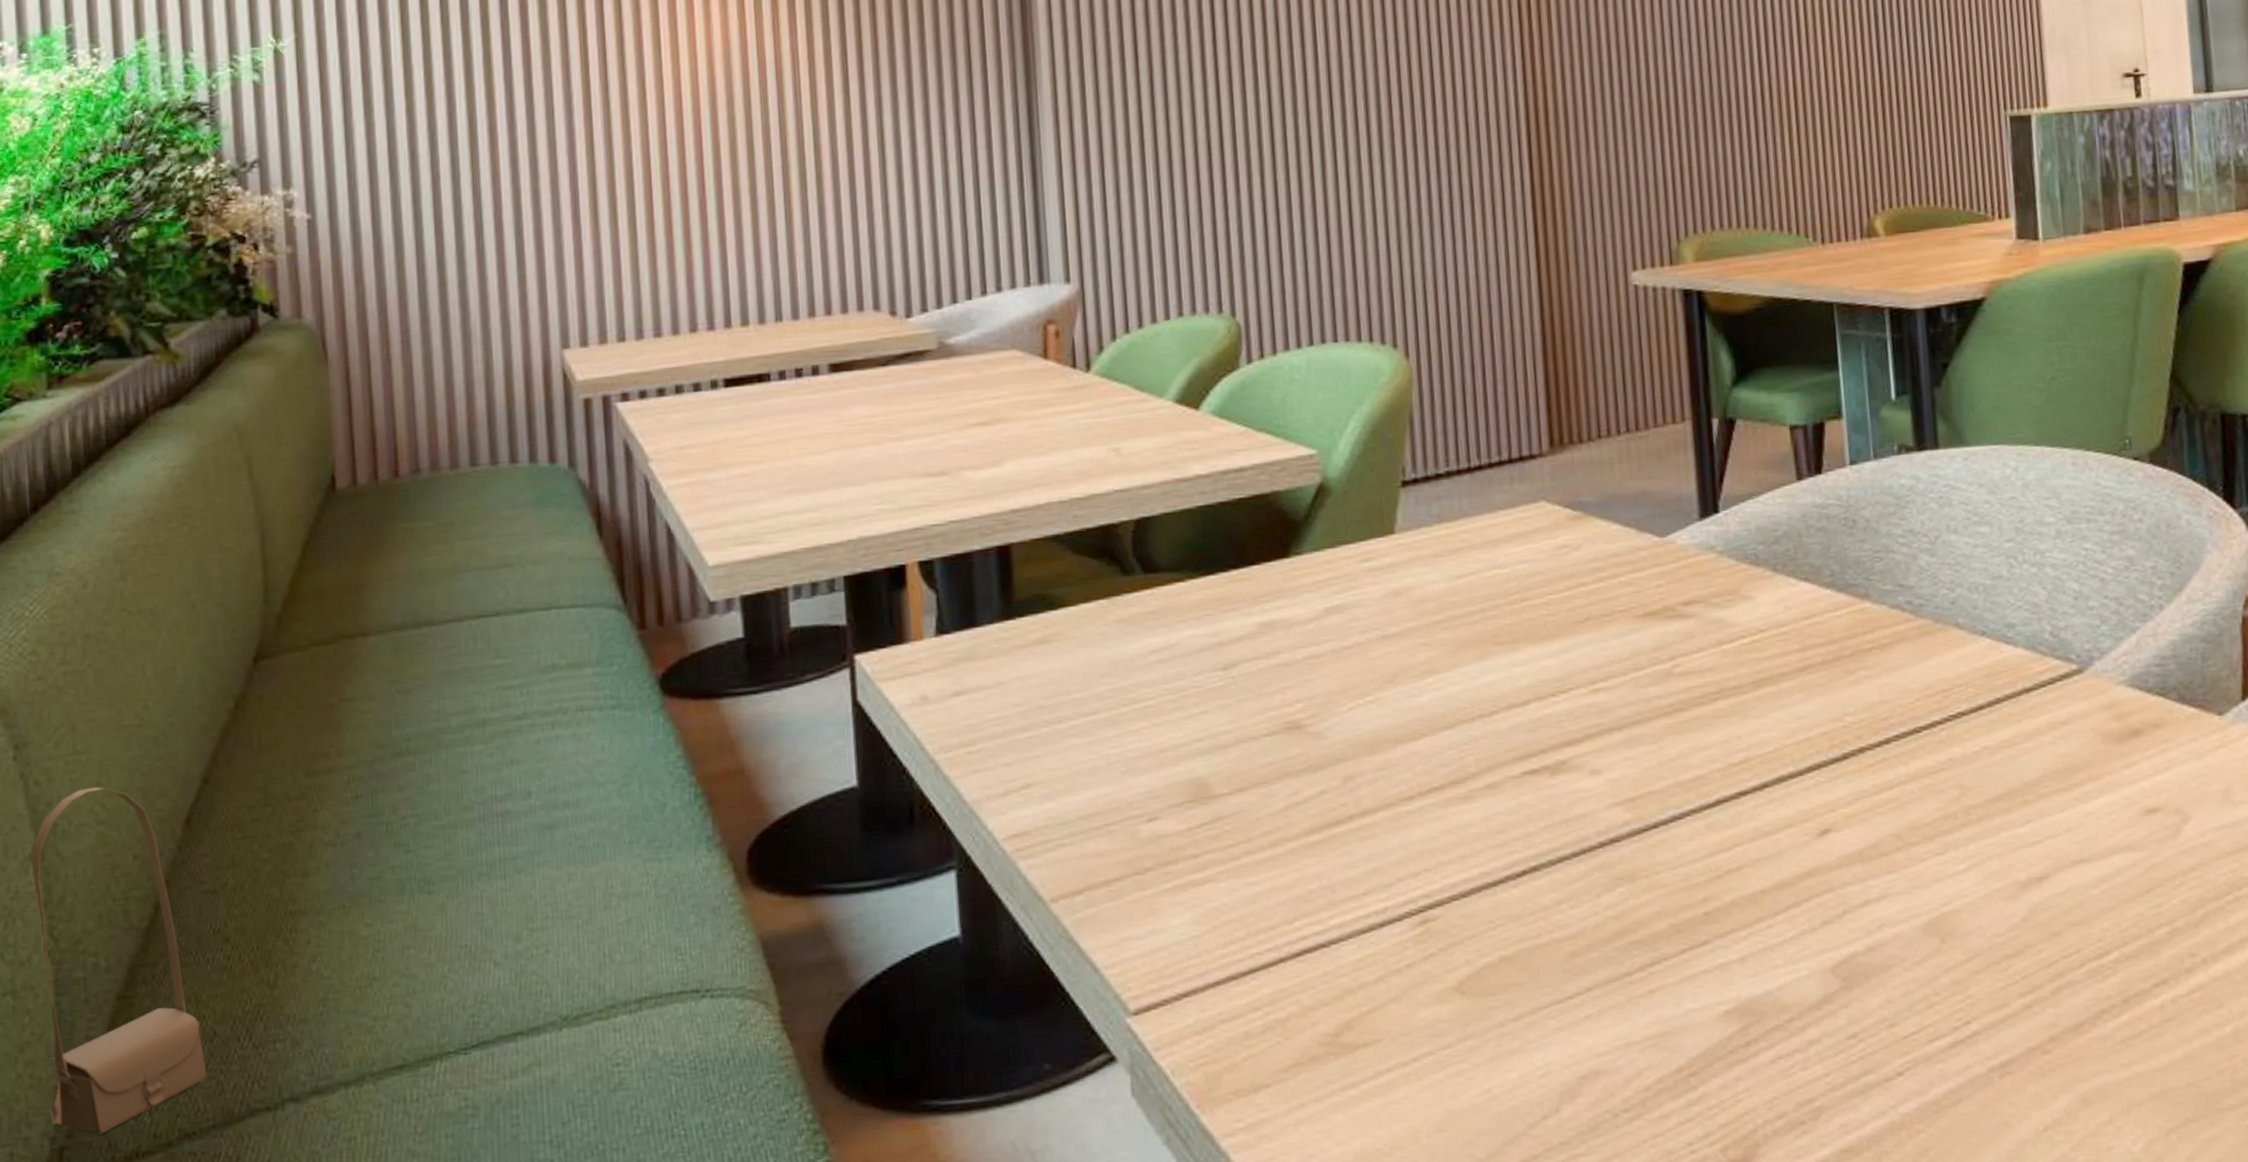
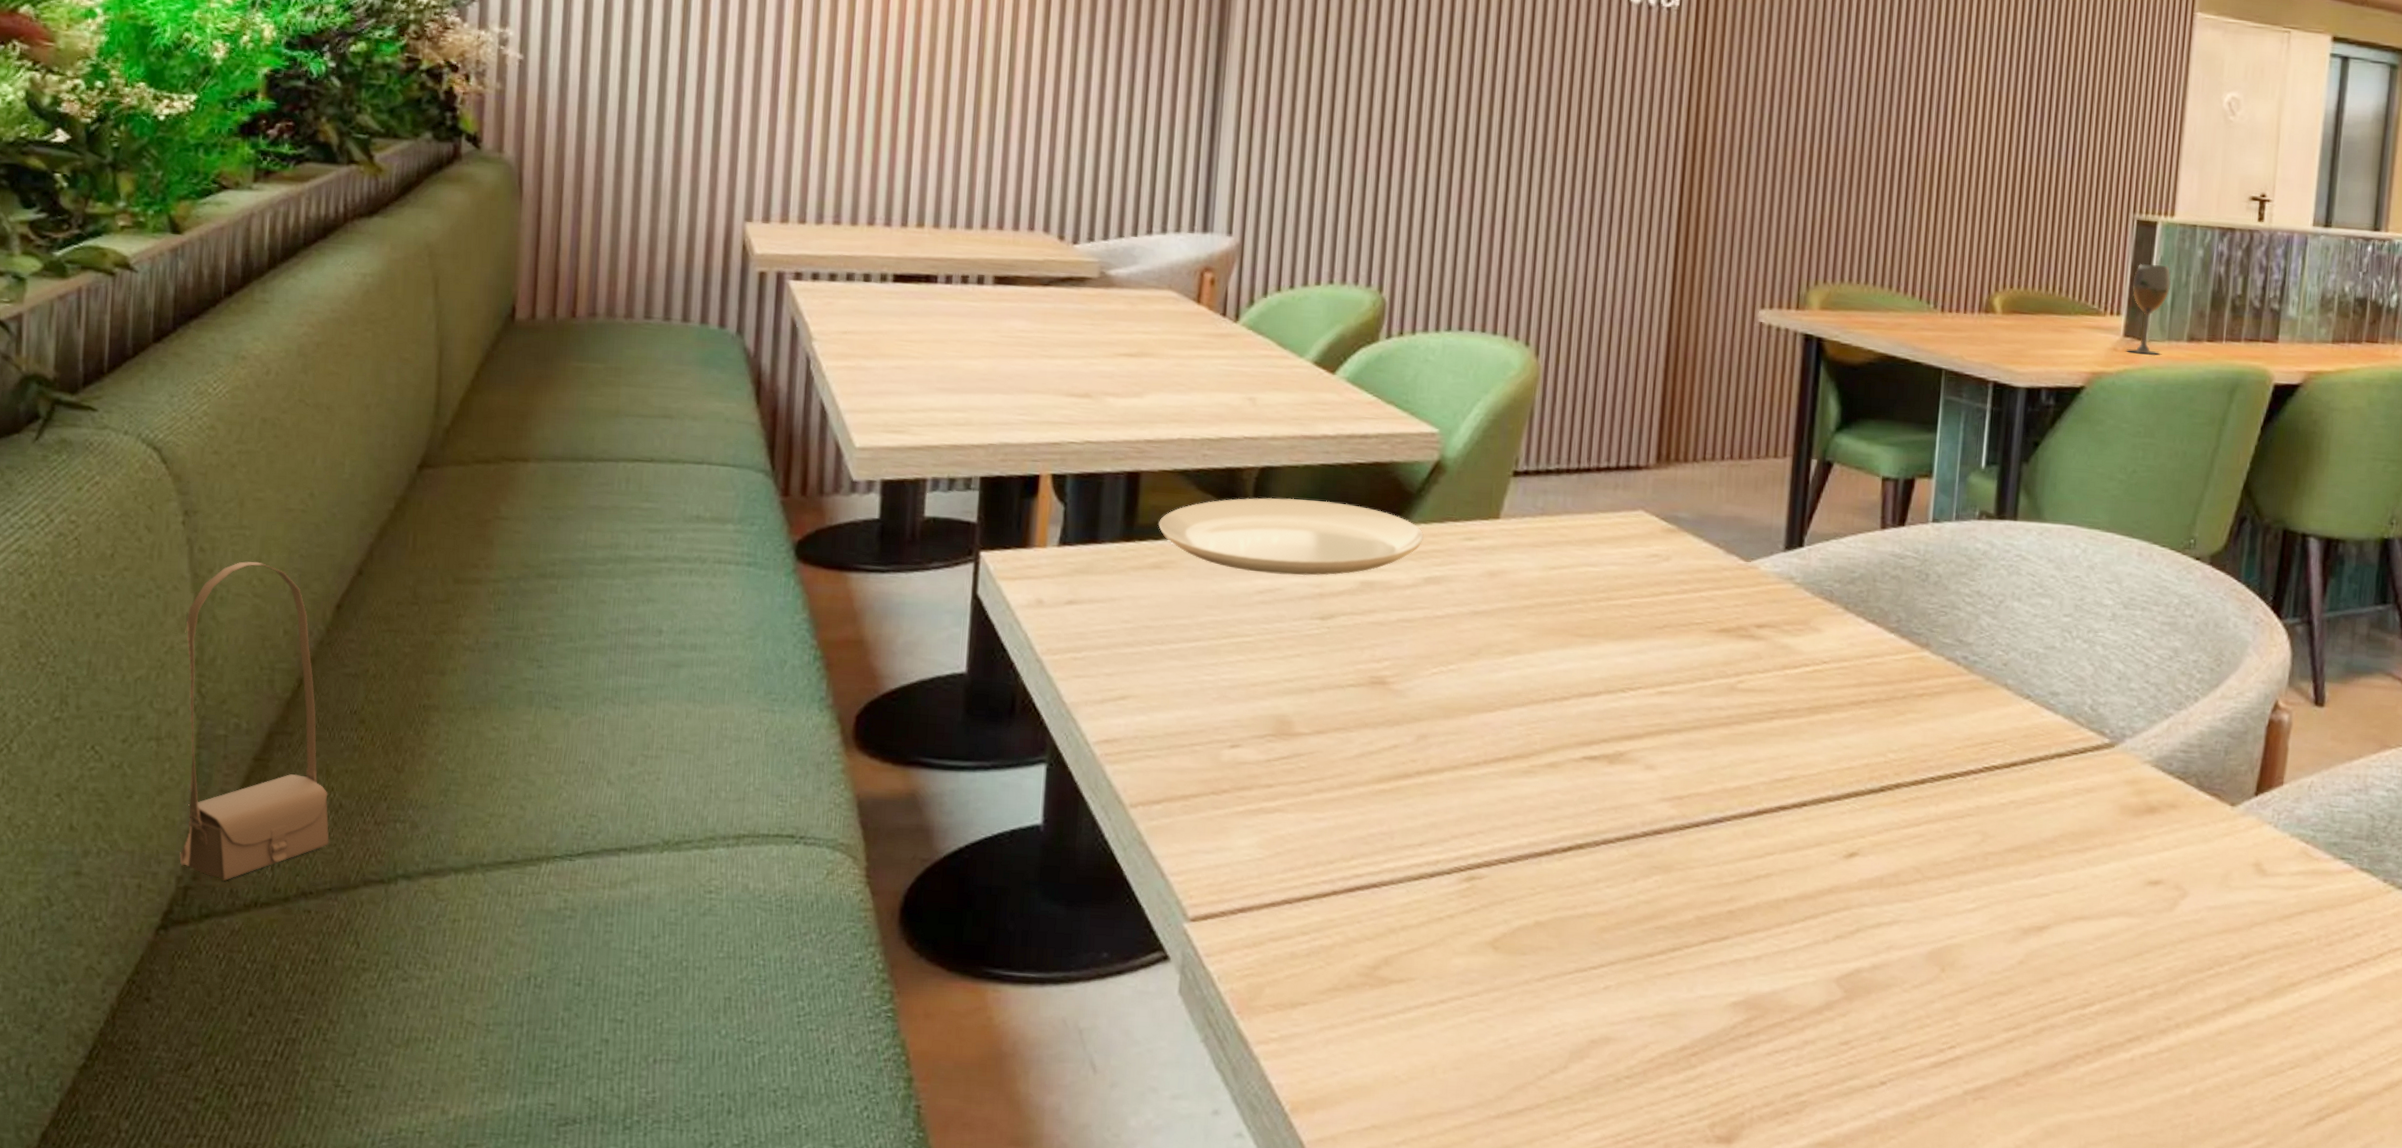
plate: none [1037,543,1319,631] -> present [1158,497,1424,576]
wine glass: none [2016,158,2058,255] -> present [2126,263,2171,355]

